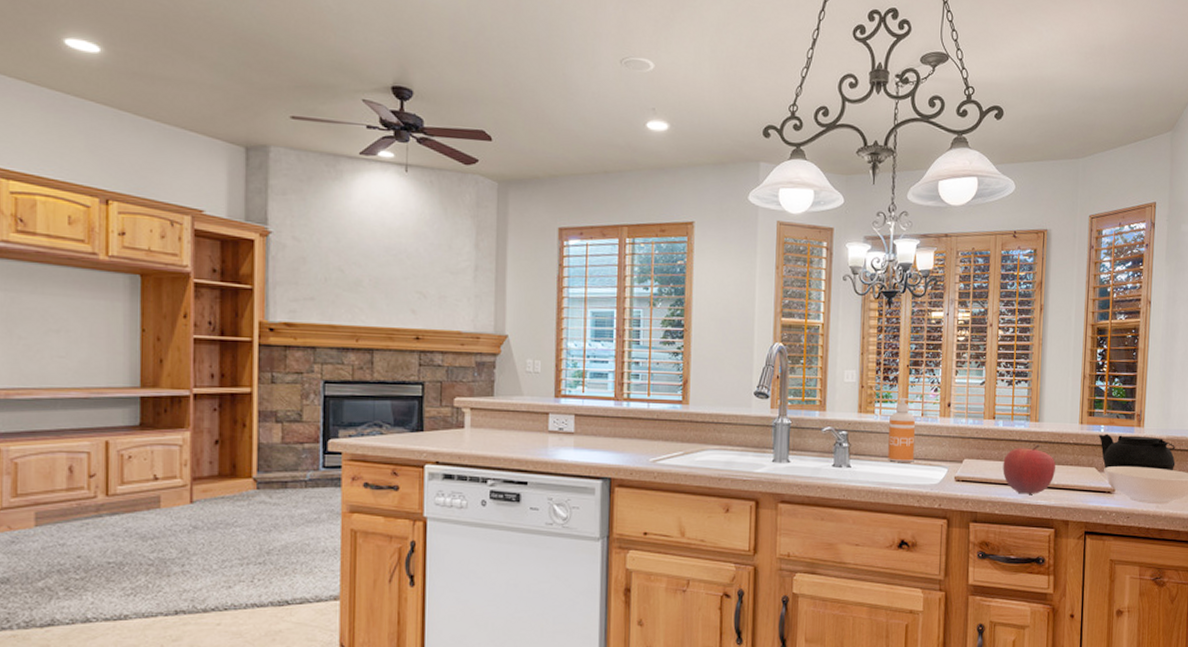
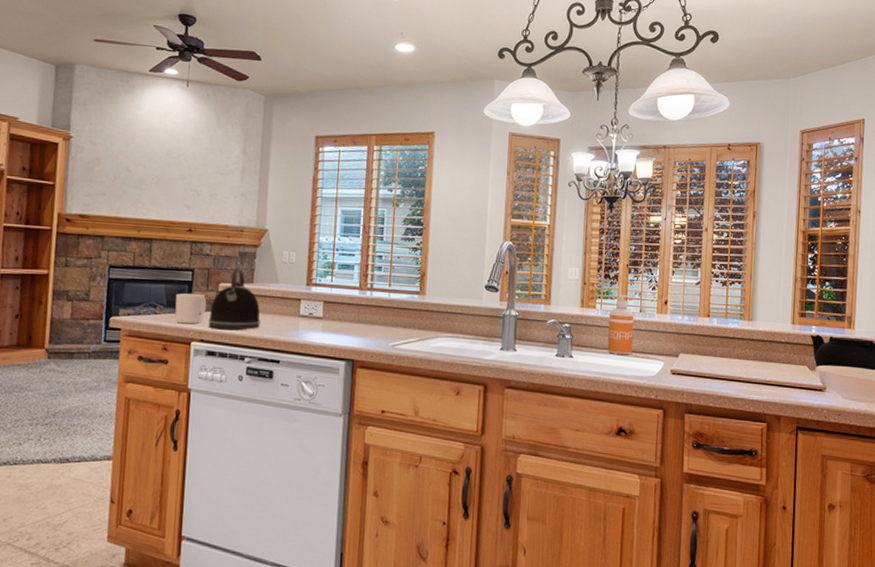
mug: none [403,409,441,445] -> present [175,293,207,324]
kettle: none [443,377,505,450] -> present [208,266,262,331]
fruit: present [1003,444,1056,494] -> none [717,342,768,389]

